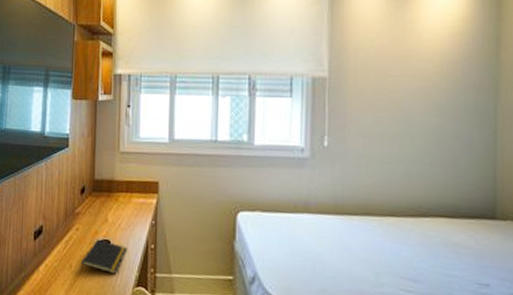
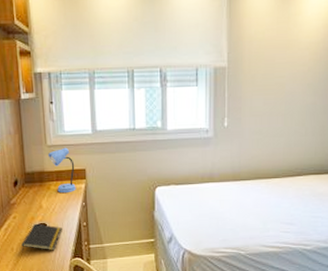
desk lamp: none [120,155,147,207] -> present [48,147,76,192]

